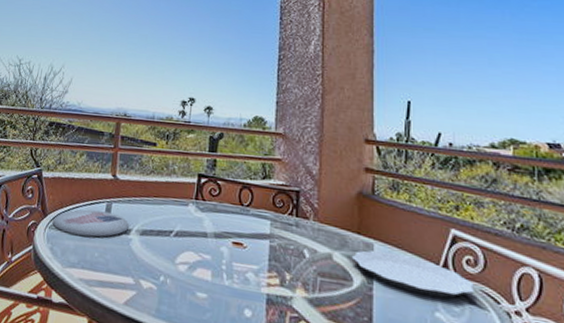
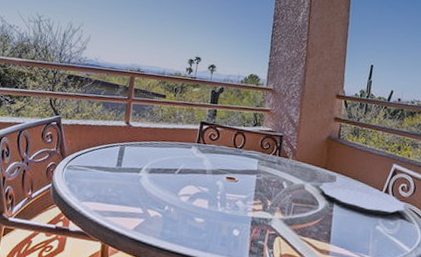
plate: present [52,209,130,238] -> none [70,152,140,176]

